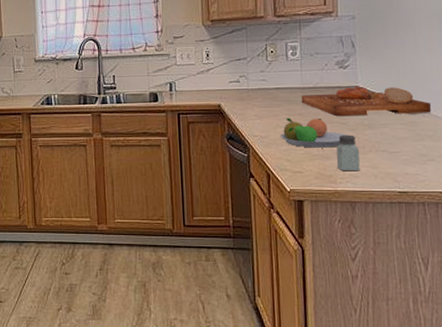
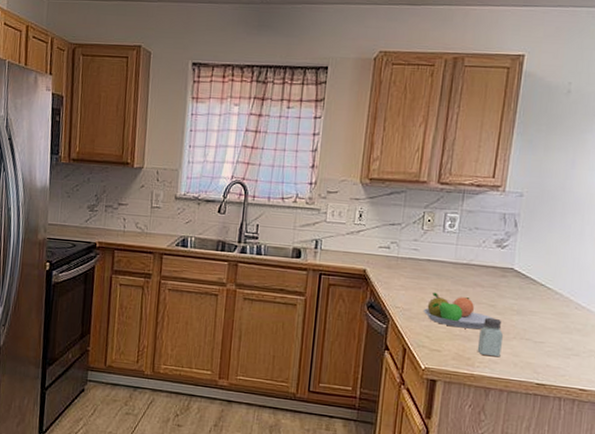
cutting board: present [301,86,432,116] -> none [451,268,587,306]

